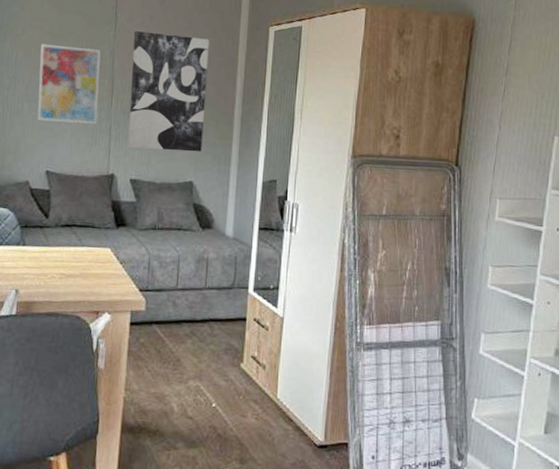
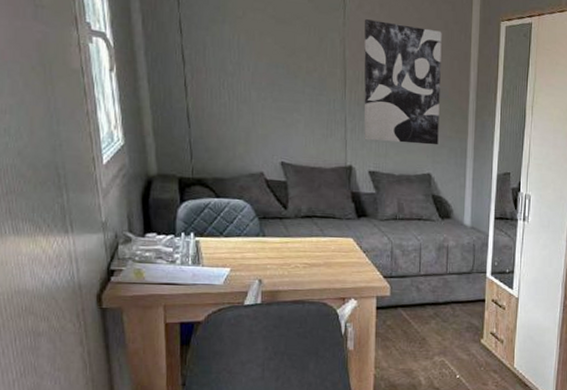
wall art: present [37,44,101,124] -> none [265,28,331,115]

